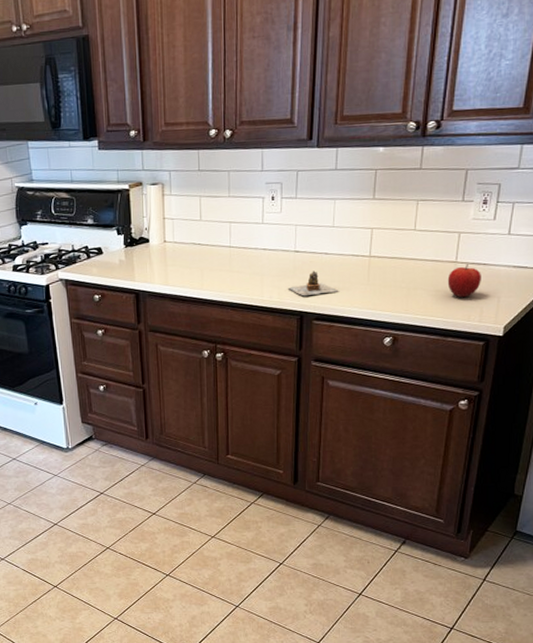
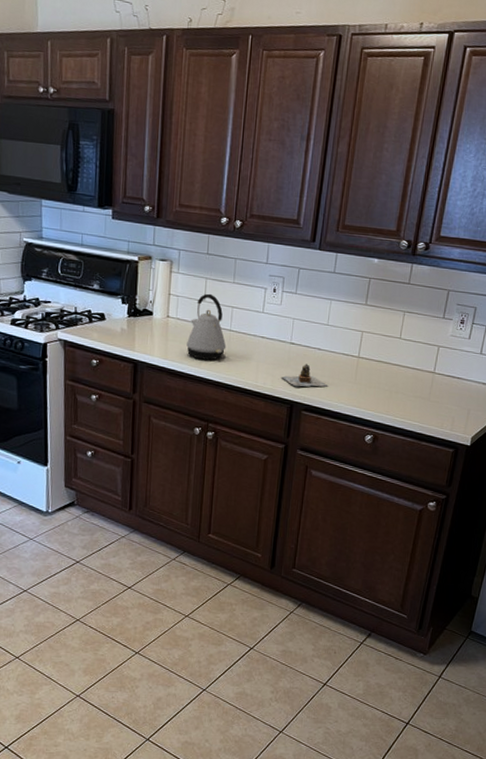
kettle: none [186,211,228,281] -> present [187,293,227,360]
fruit: present [447,263,481,298] -> none [425,375,455,407]

